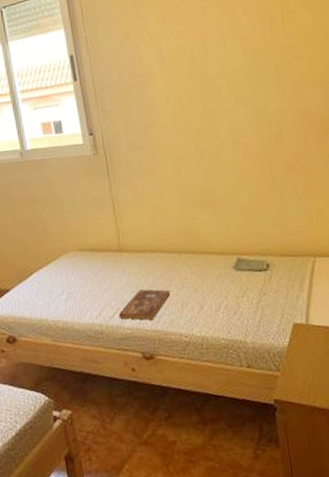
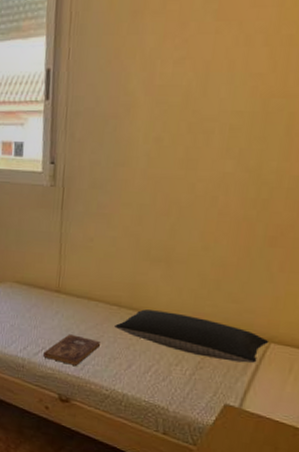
pillow: none [179,247,314,284] -> present [114,309,269,363]

